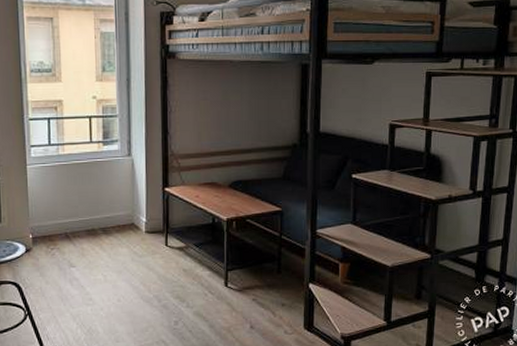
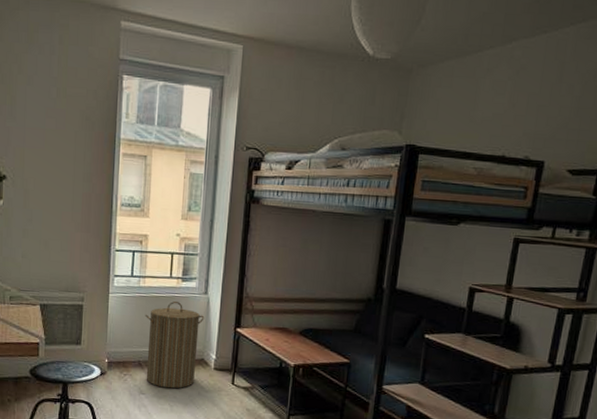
laundry hamper: none [67,167,131,258] -> present [145,301,205,389]

